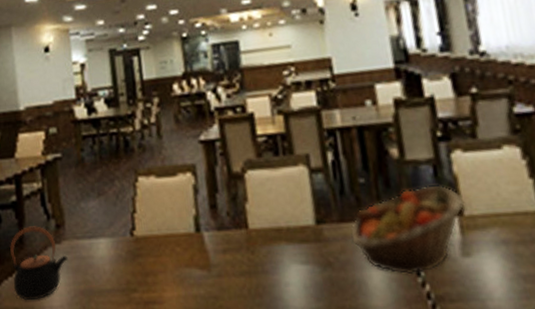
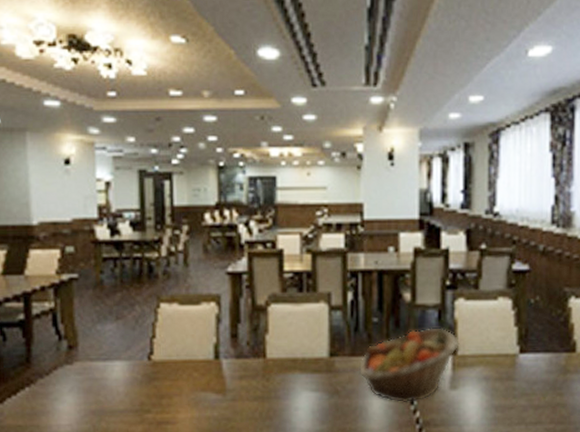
teapot: present [10,226,68,301] -> none [15,346,80,419]

